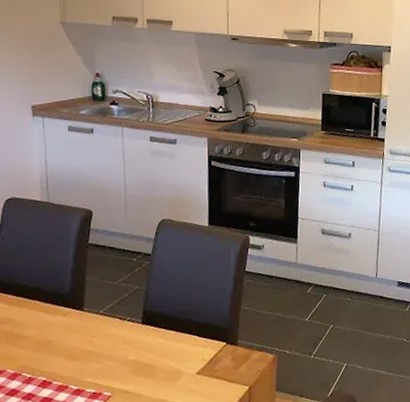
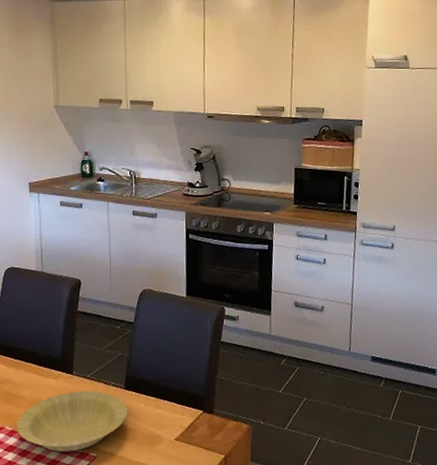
bowl: none [20,327,145,394] -> present [17,391,127,453]

